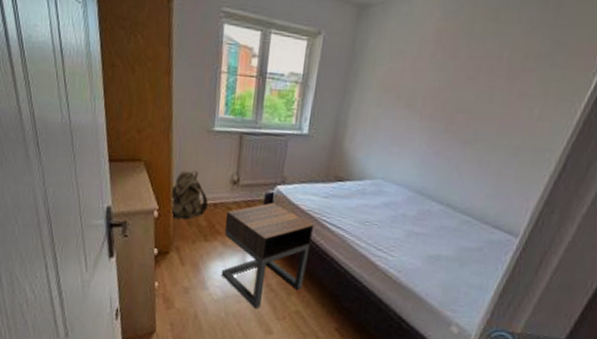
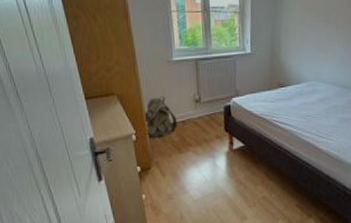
nightstand: present [221,202,315,309] -> none [194,112,268,202]

